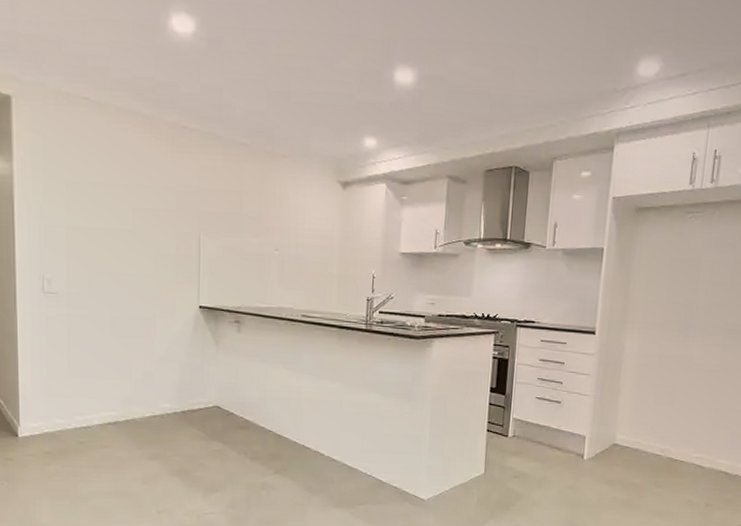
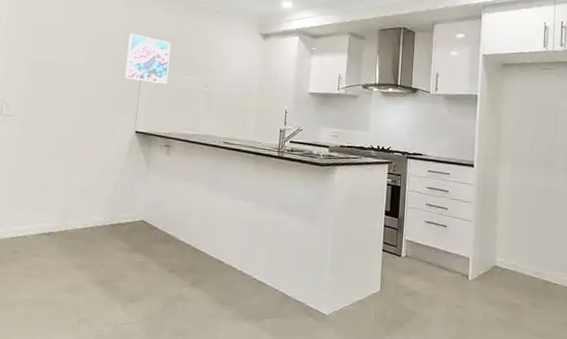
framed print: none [180,188,232,249] -> present [124,33,171,84]

